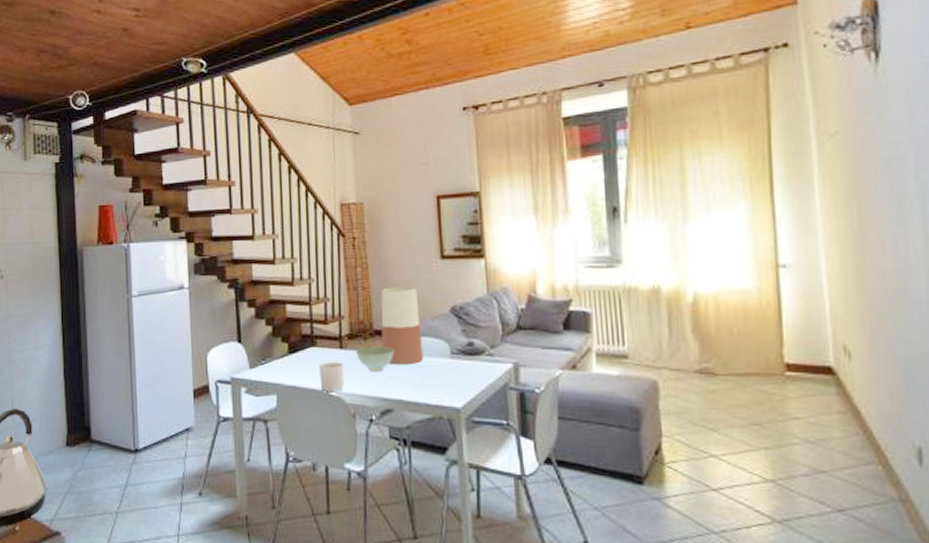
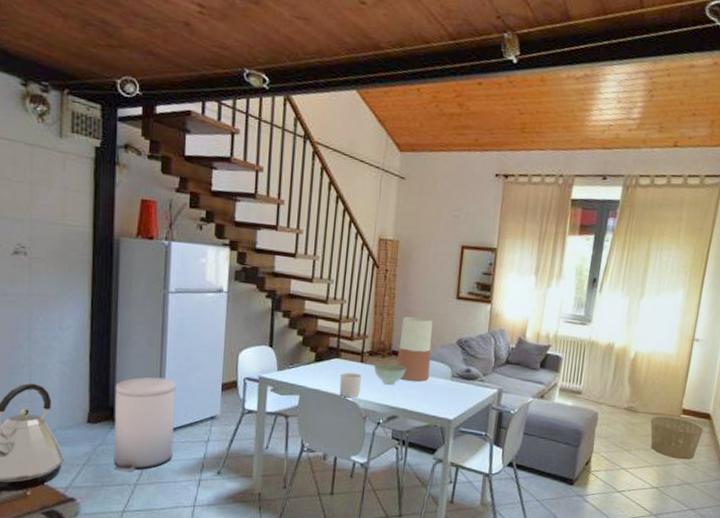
pedal bin: none [89,389,151,499] -> present [113,376,176,472]
basket: none [739,376,828,435] -> present [650,416,704,459]

